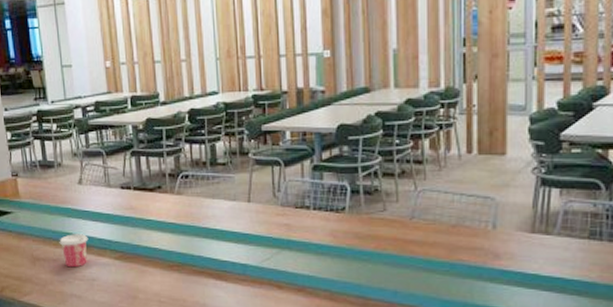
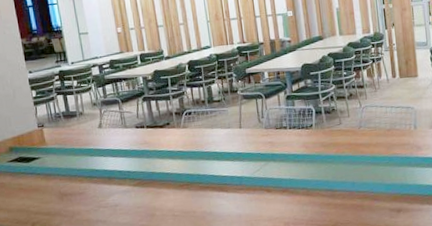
cup: present [59,234,89,268] -> none [84,169,110,198]

